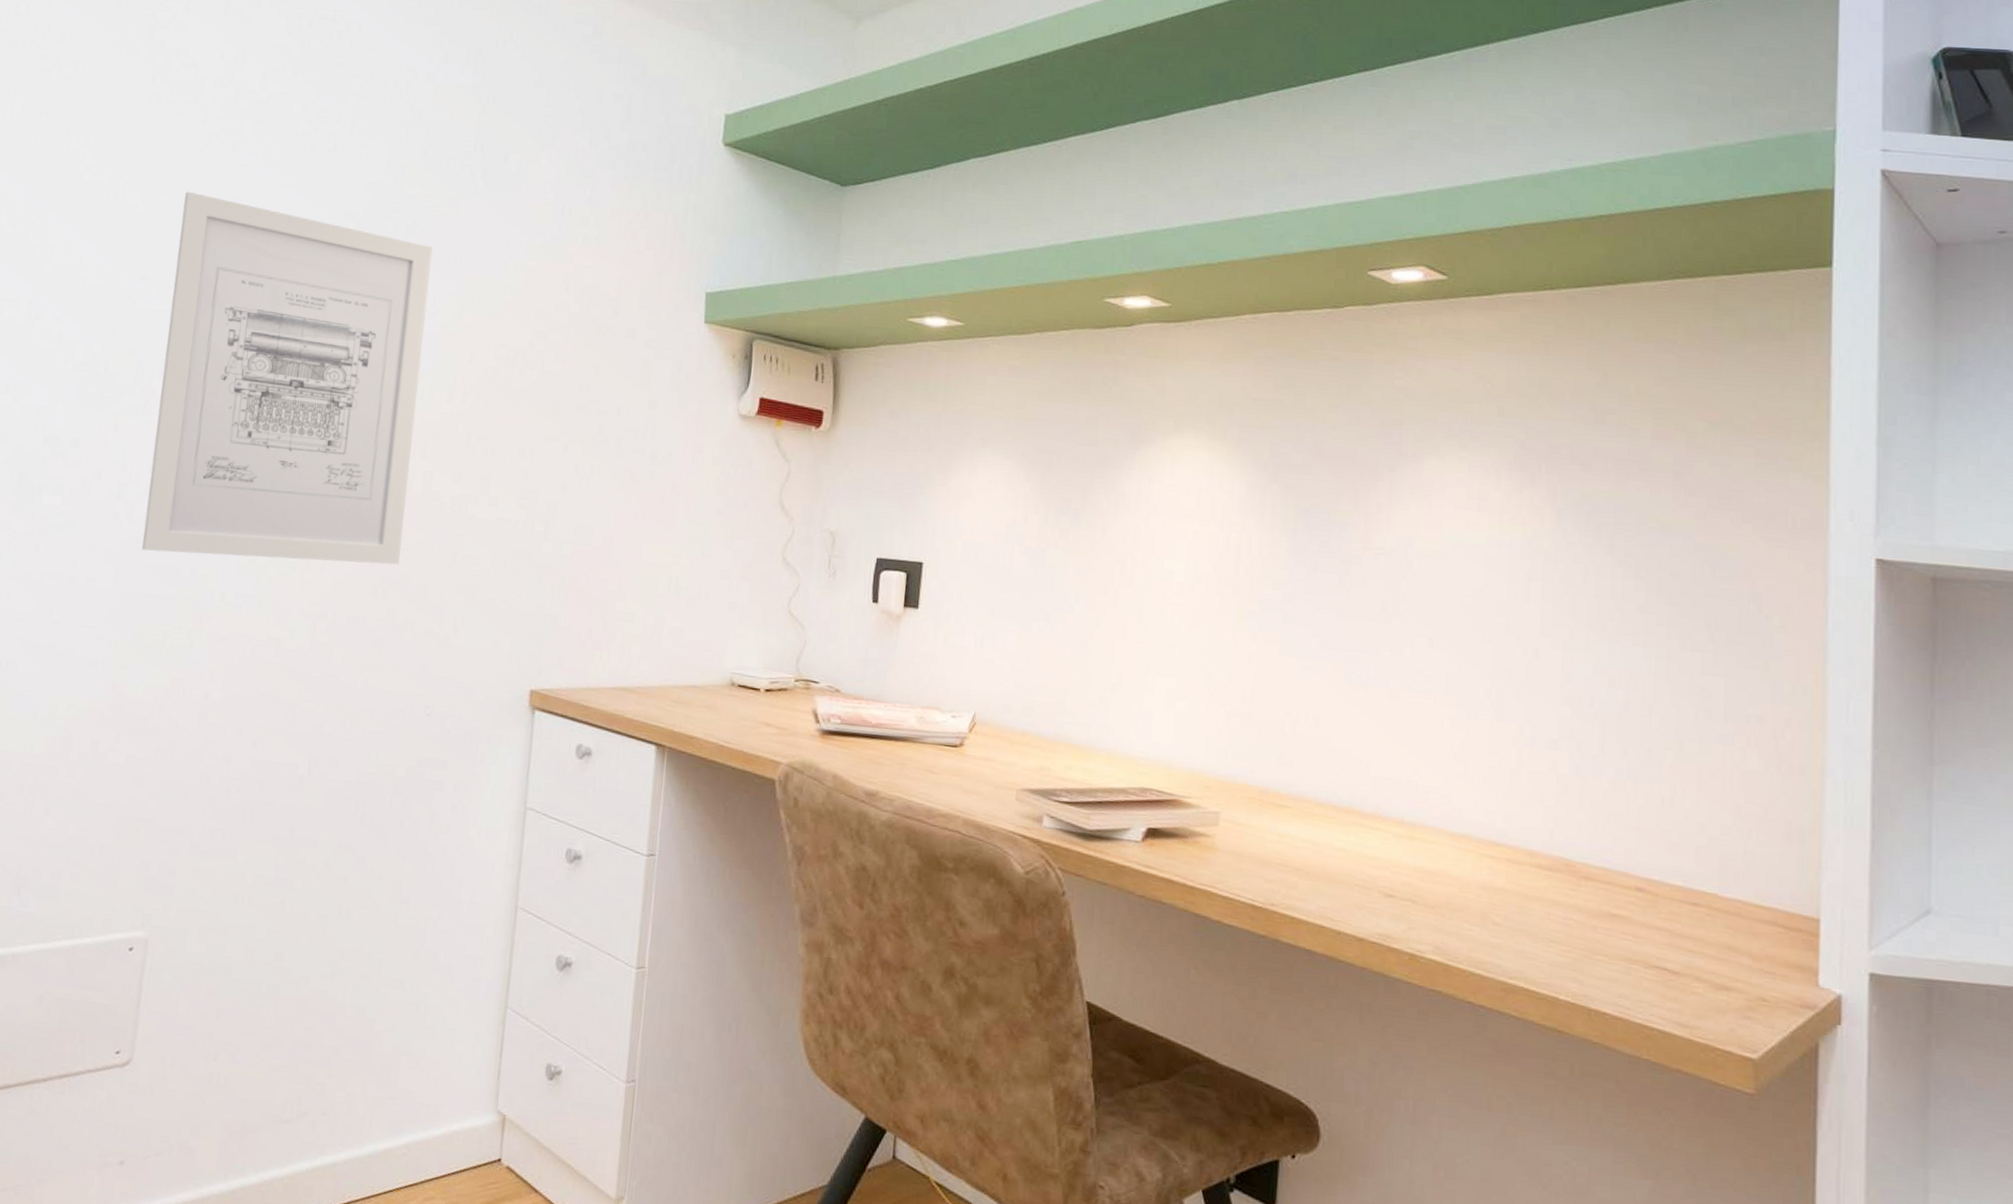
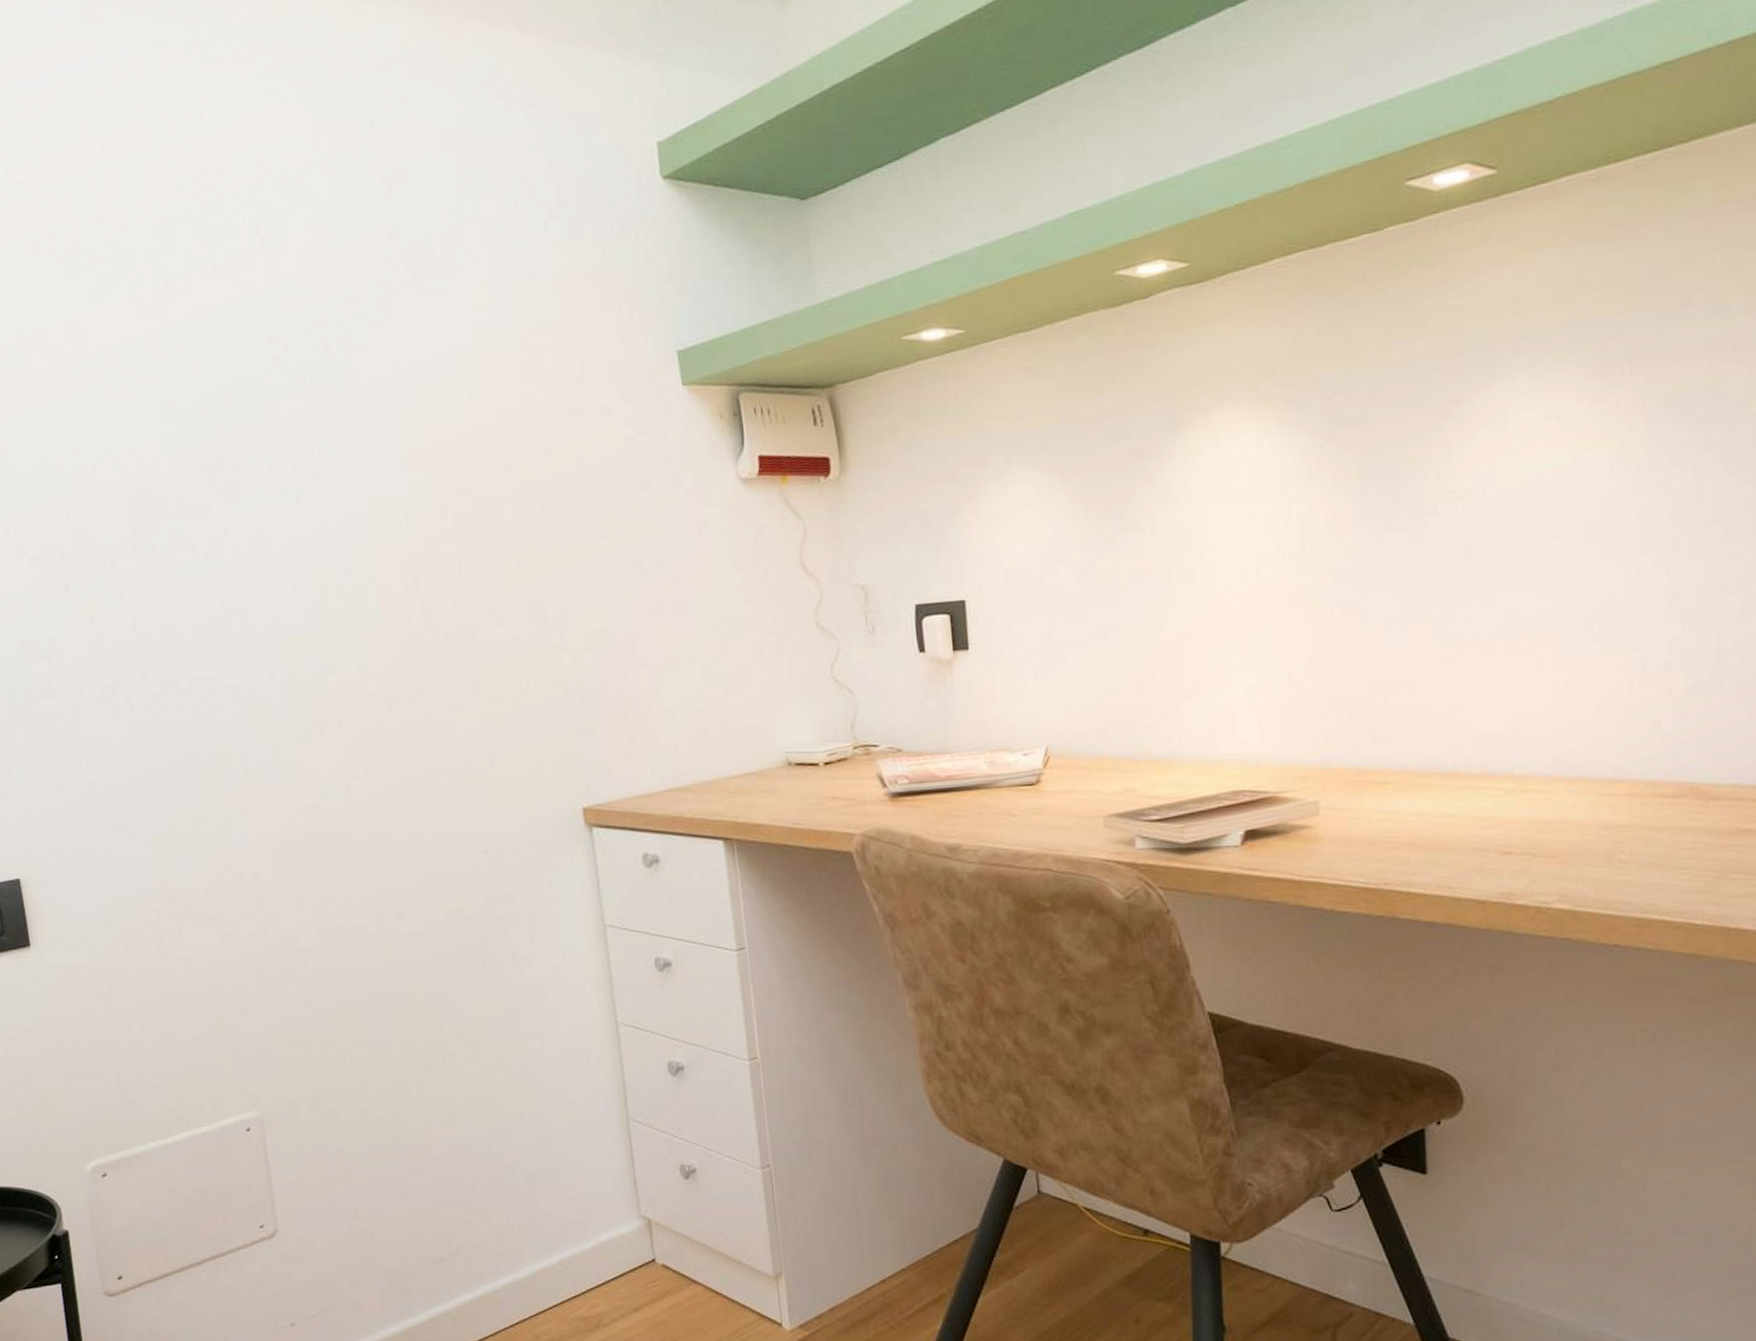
wall art: present [142,191,433,565] -> none [94,348,418,741]

